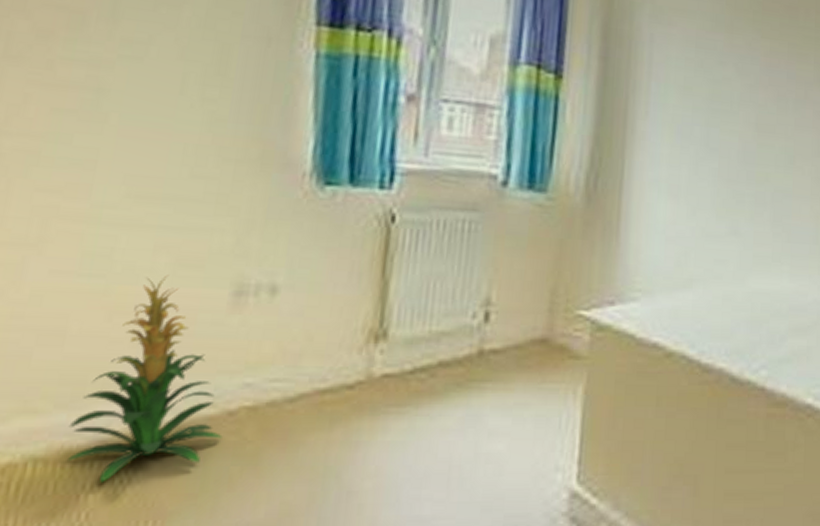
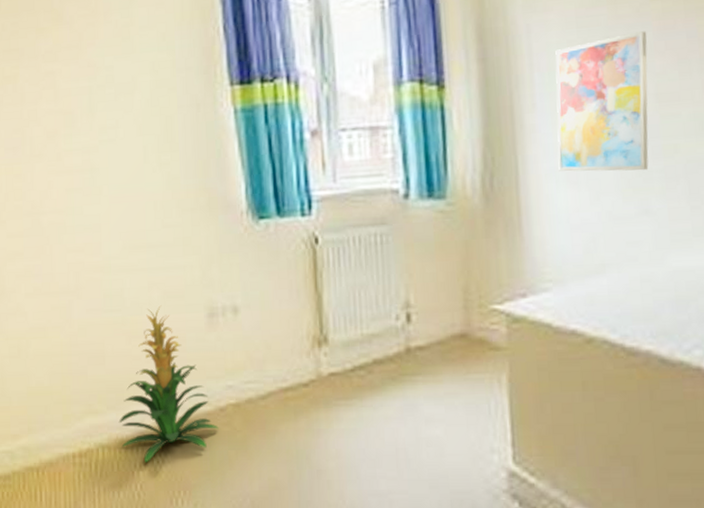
wall art: none [662,63,755,193] -> present [555,31,649,172]

